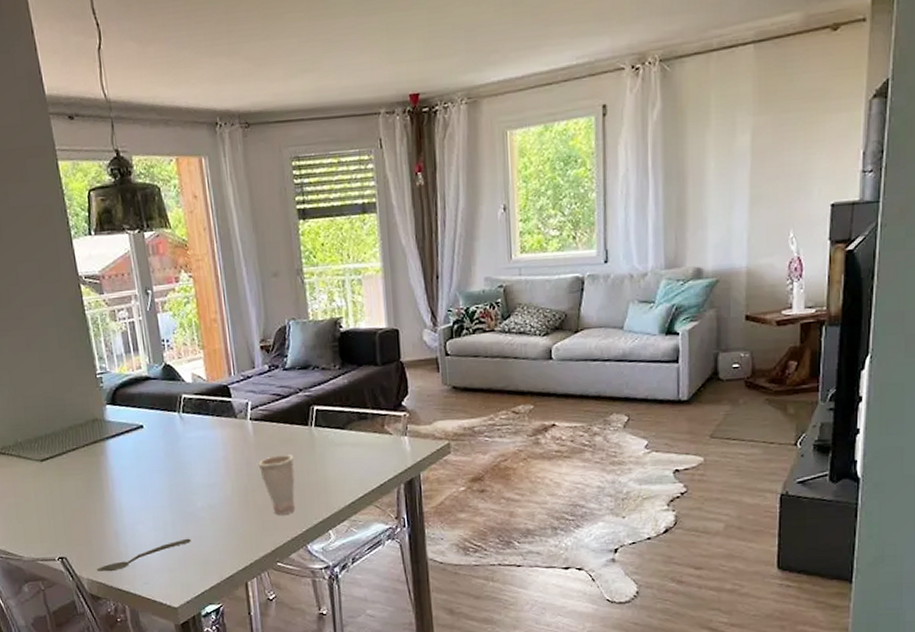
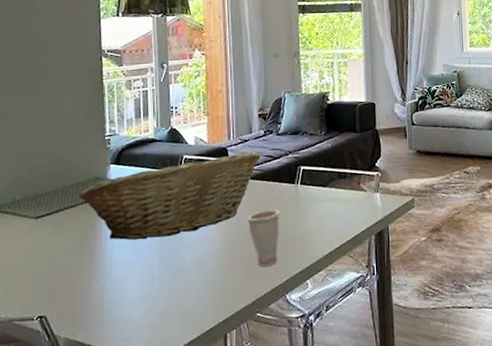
fruit basket: none [78,389,267,485] -> present [78,151,261,241]
spoon: present [96,538,191,572] -> none [76,292,176,331]

